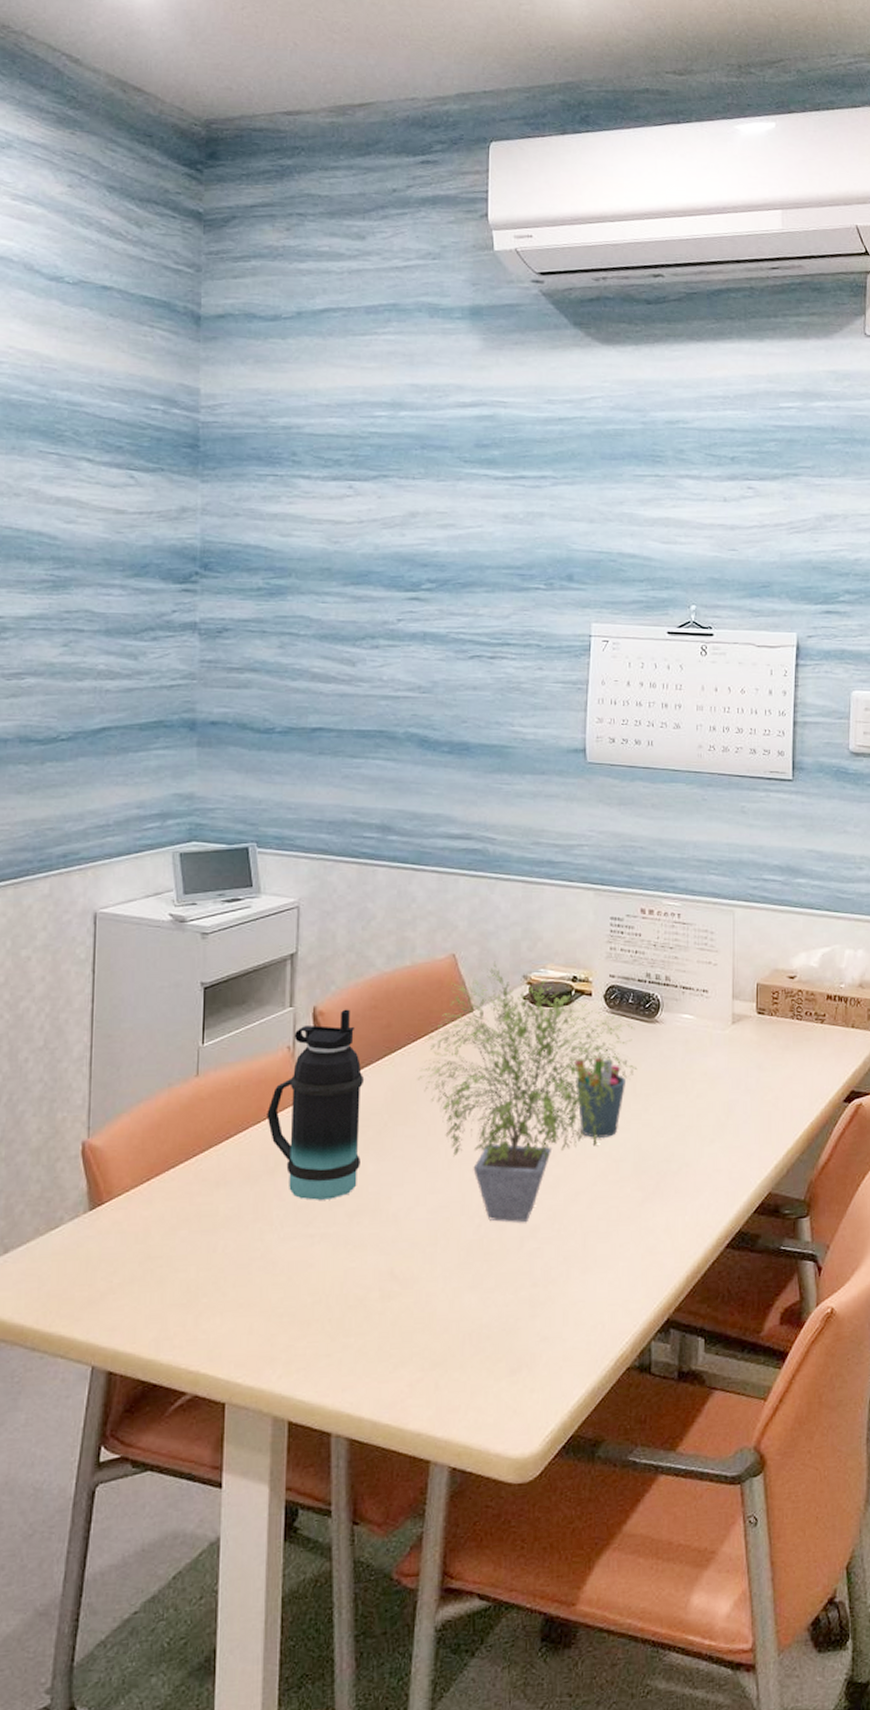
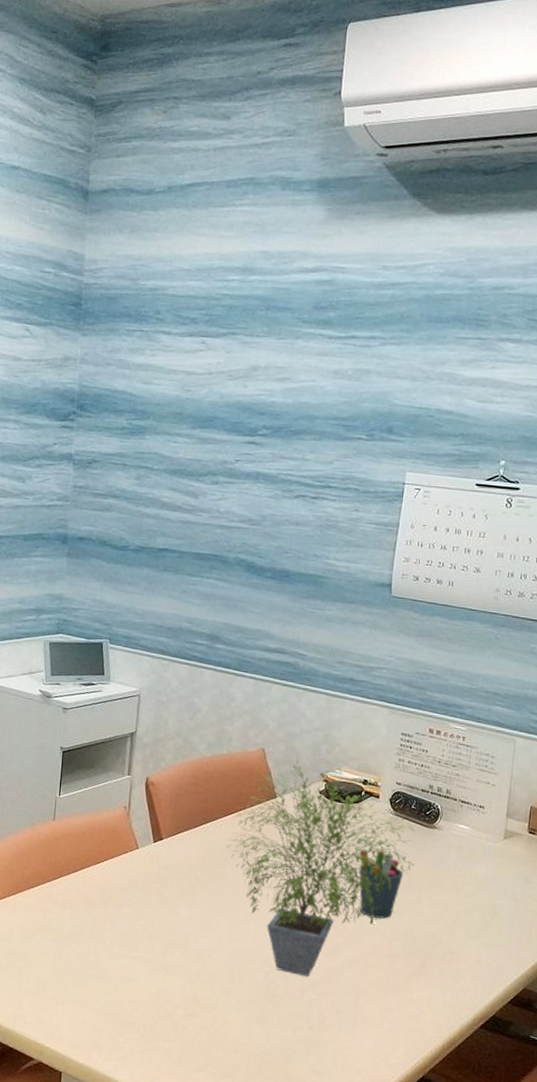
bottle: present [267,1009,365,1200] -> none [105,782,184,932]

